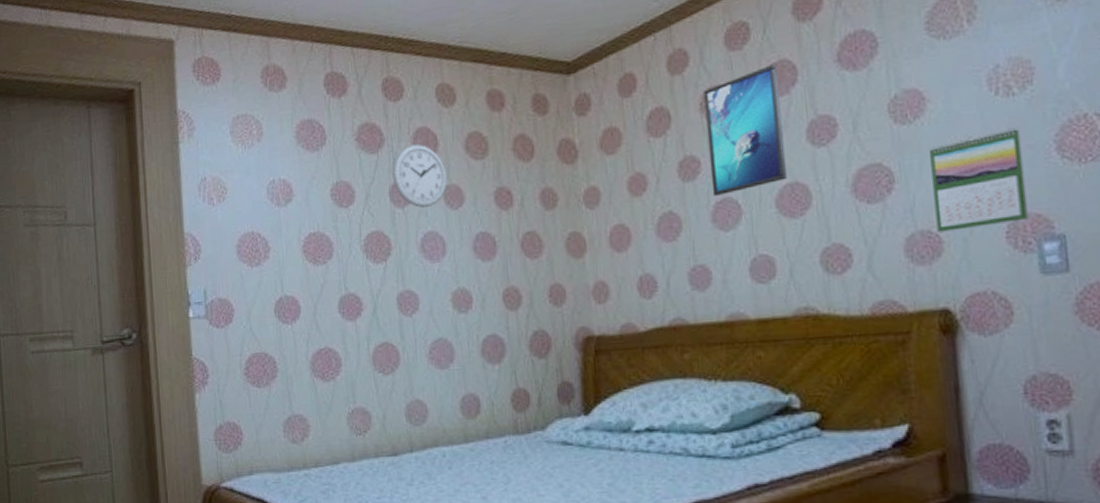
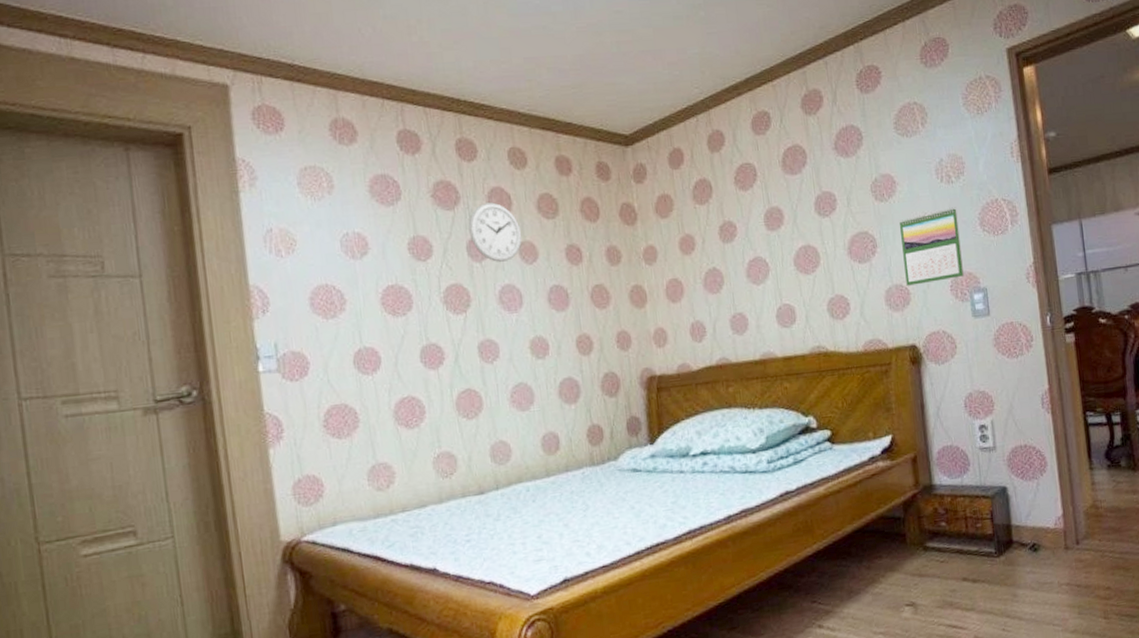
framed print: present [704,64,787,196] -> none [737,148,801,255]

